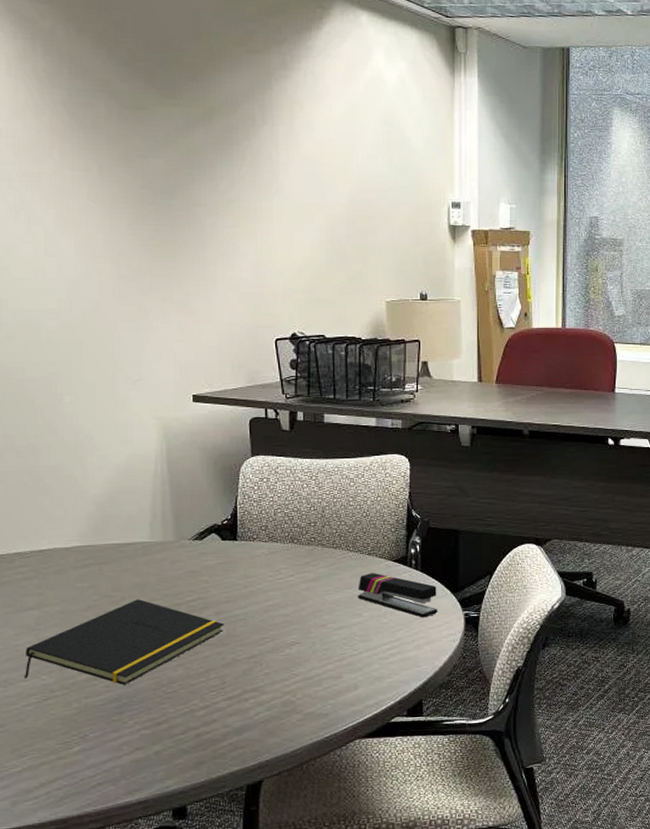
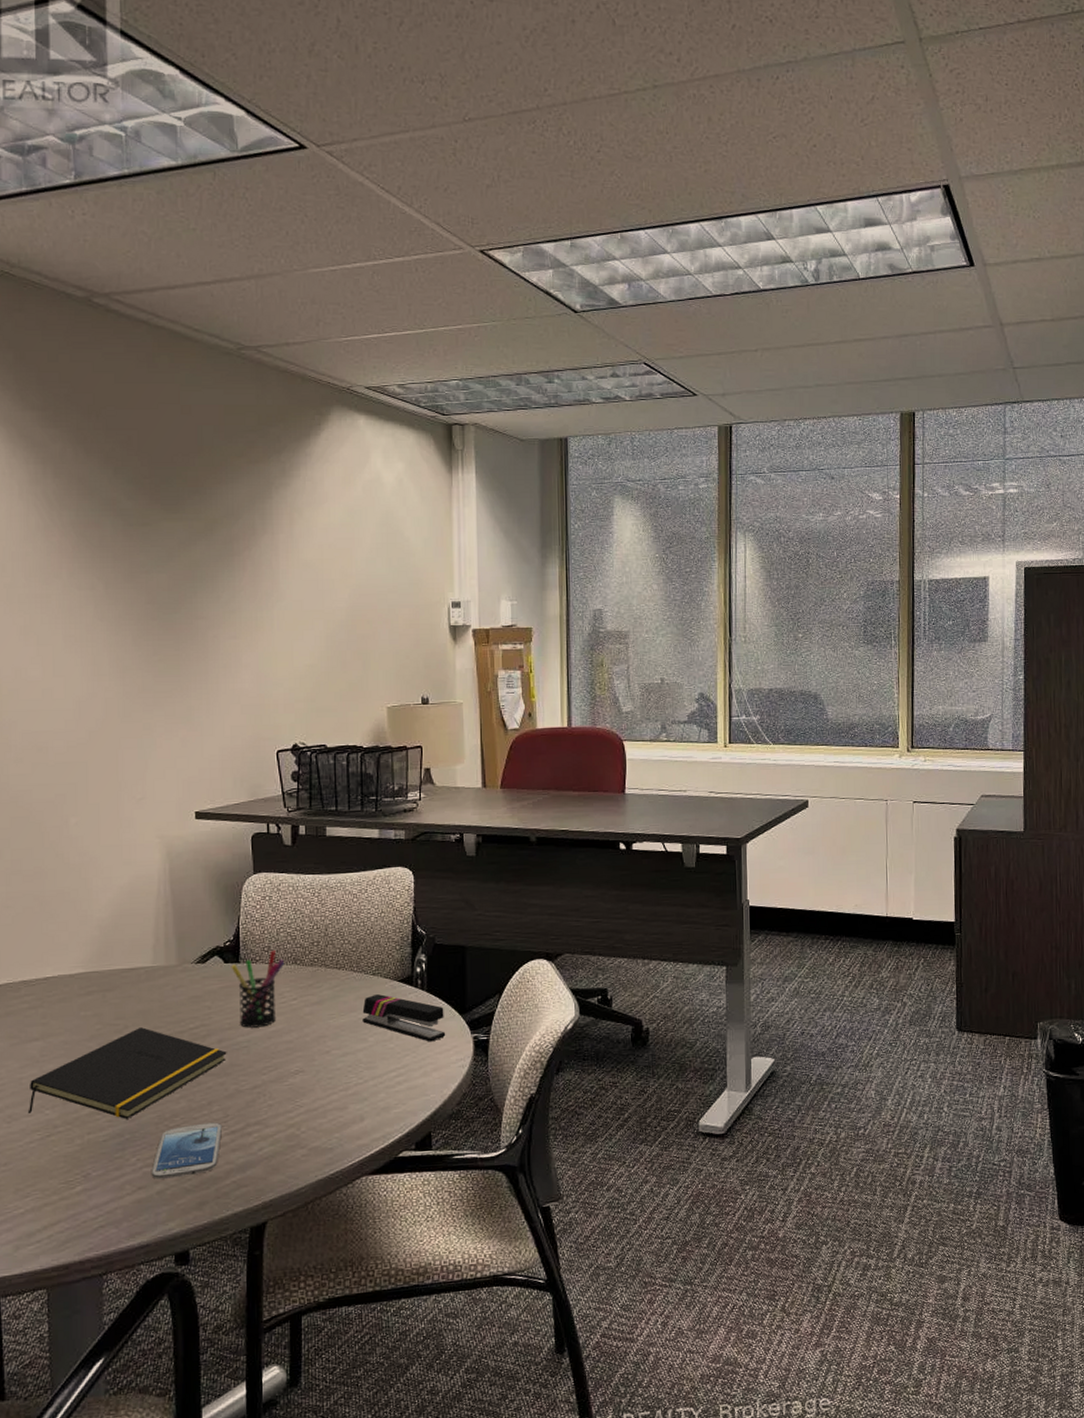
smartphone: none [148,689,219,741] -> present [151,1122,222,1179]
pen holder: none [228,530,282,602] -> present [231,951,285,1028]

